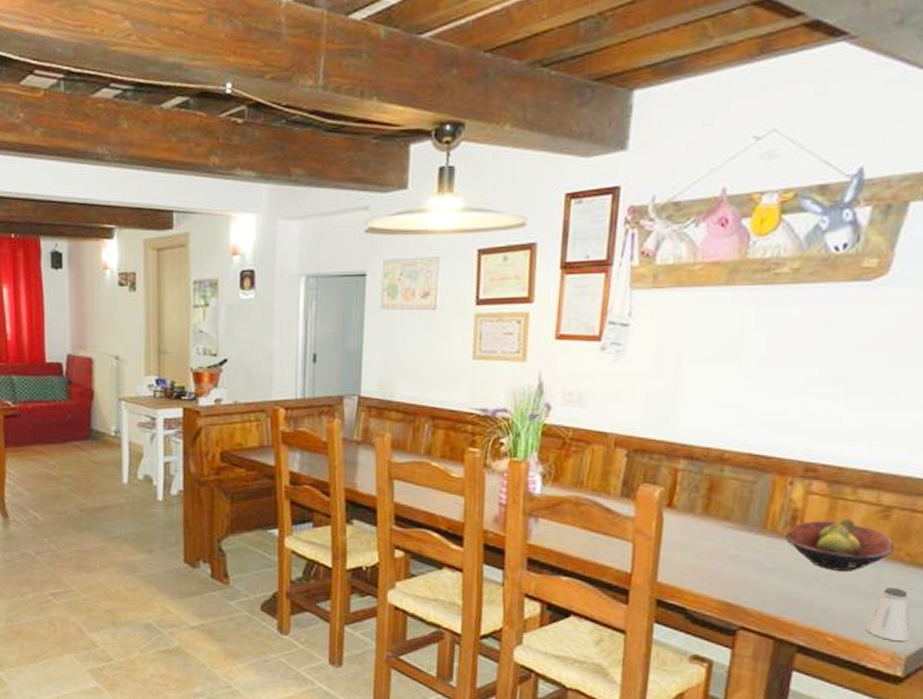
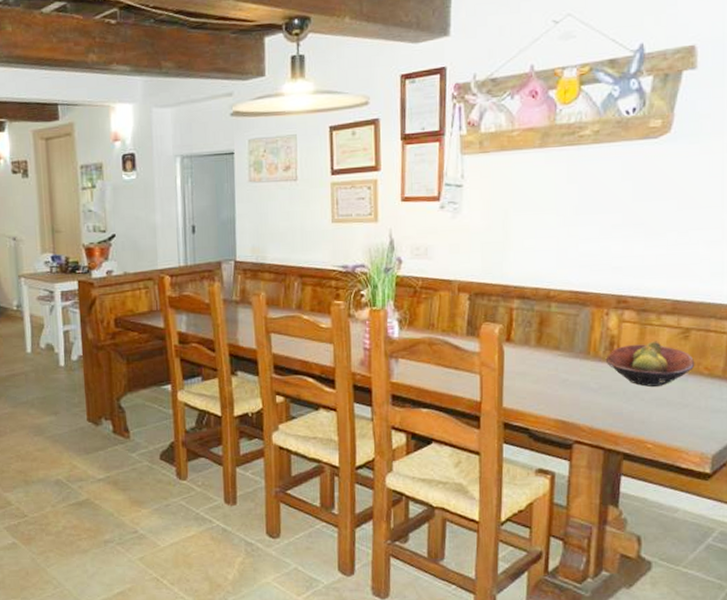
saltshaker: present [865,588,911,642] -> none [677,397,714,444]

